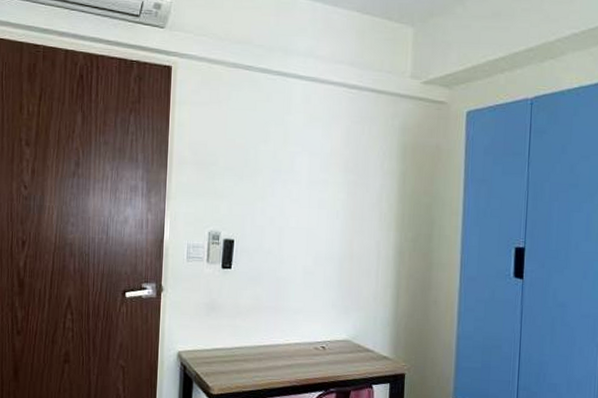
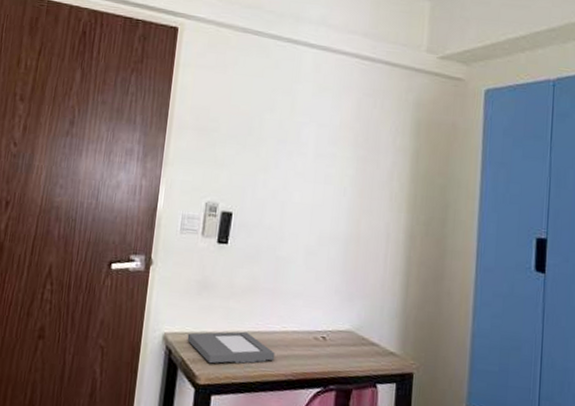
picture frame: none [199,346,280,376] -> present [187,331,275,364]

